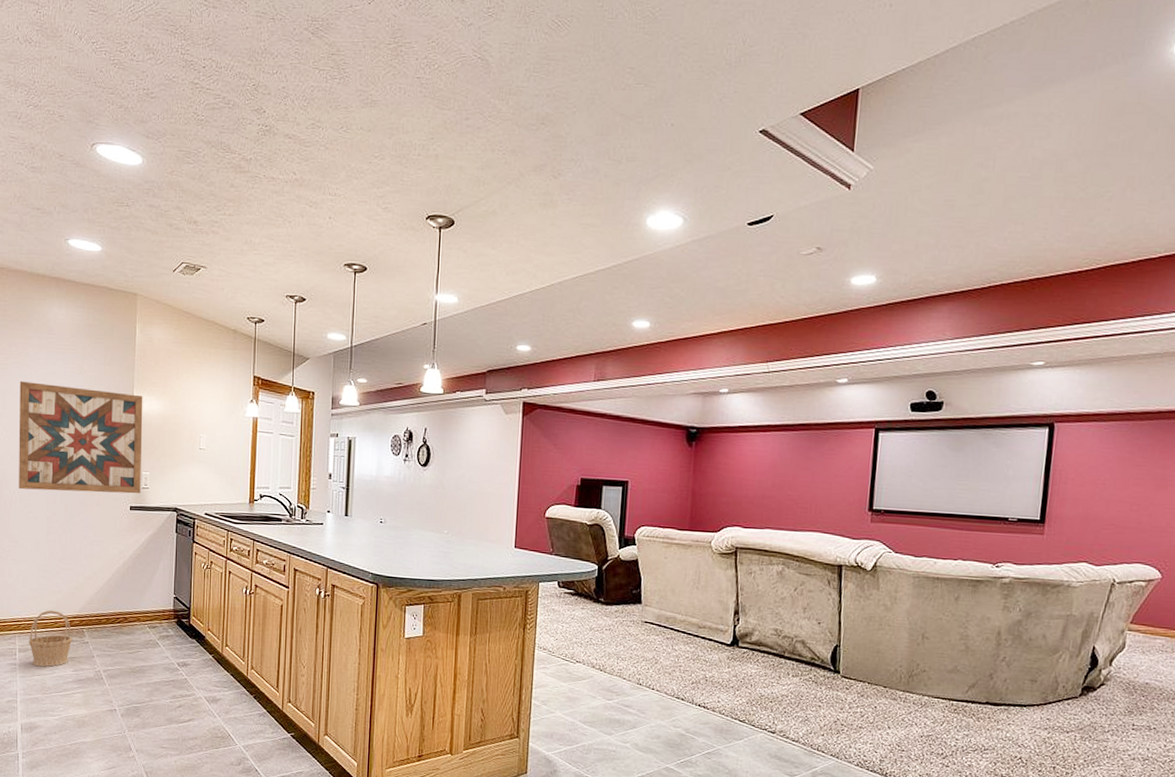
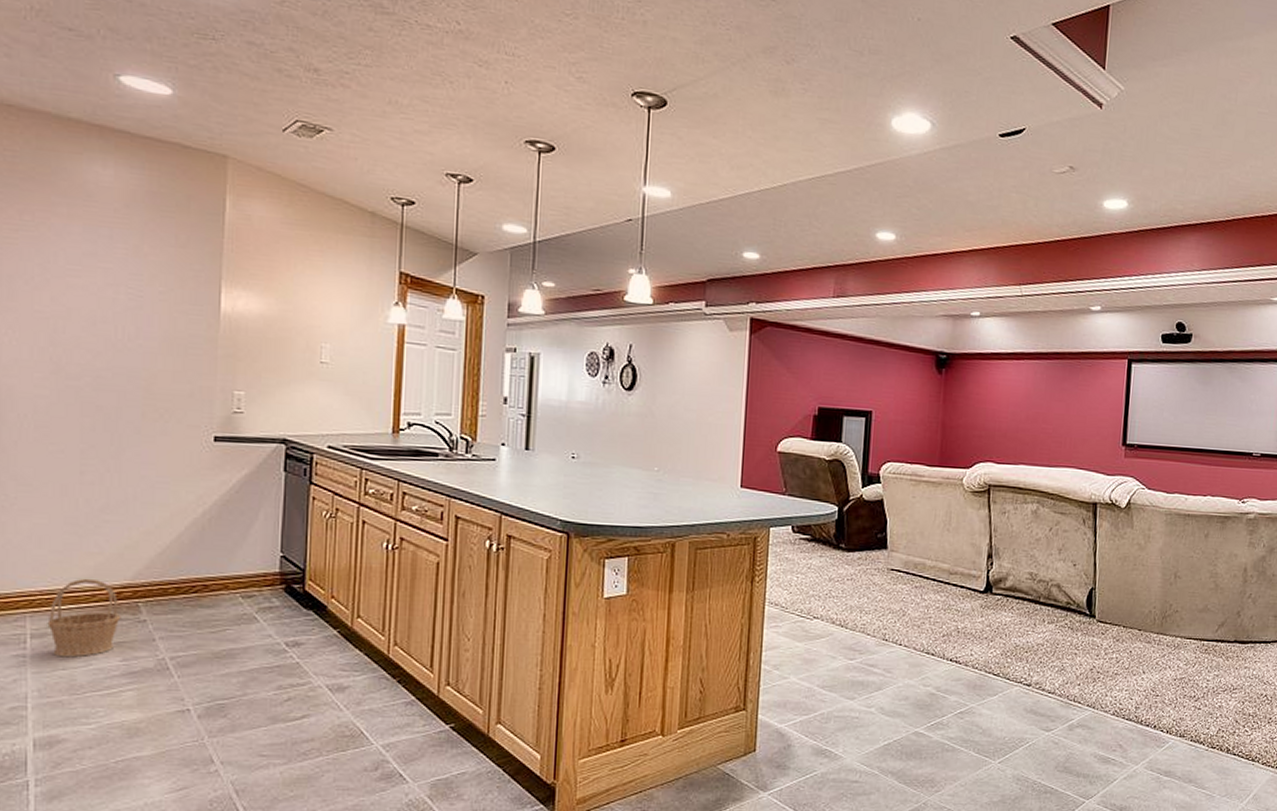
wall art: present [18,381,143,494] -> none [33,263,236,421]

